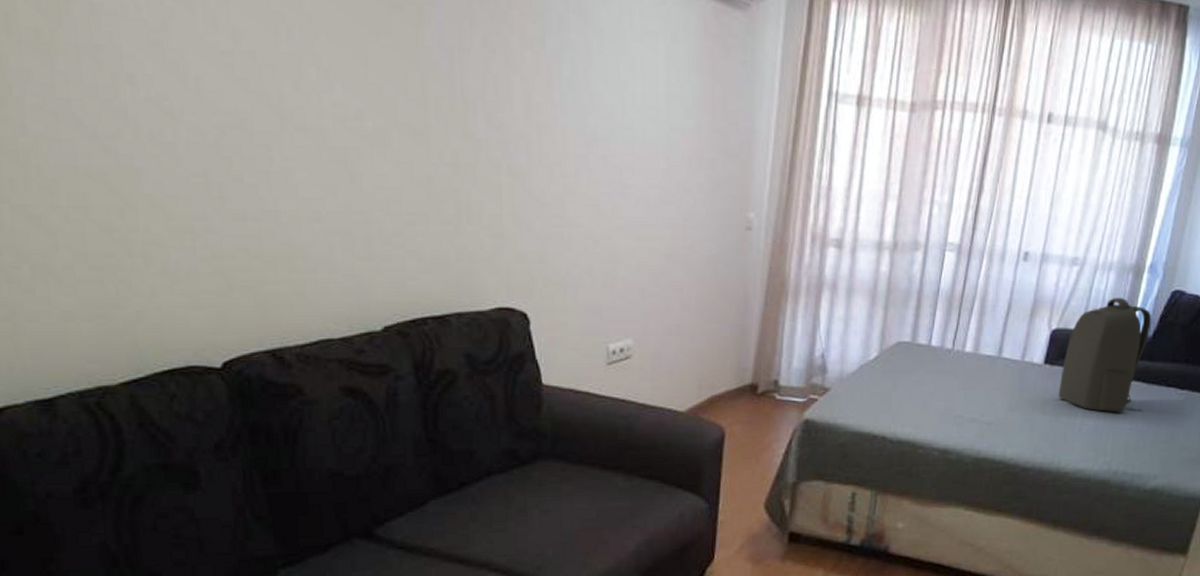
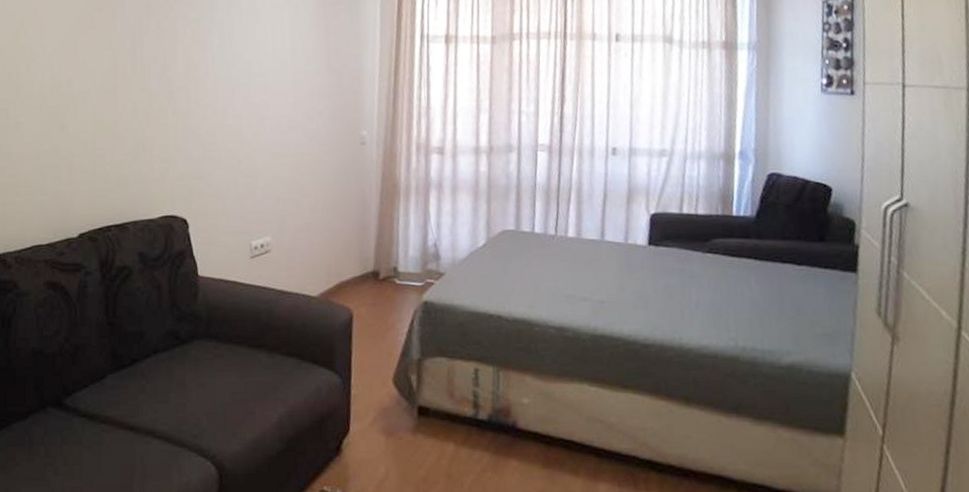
backpack: present [1058,297,1152,413] -> none [667,182,761,290]

